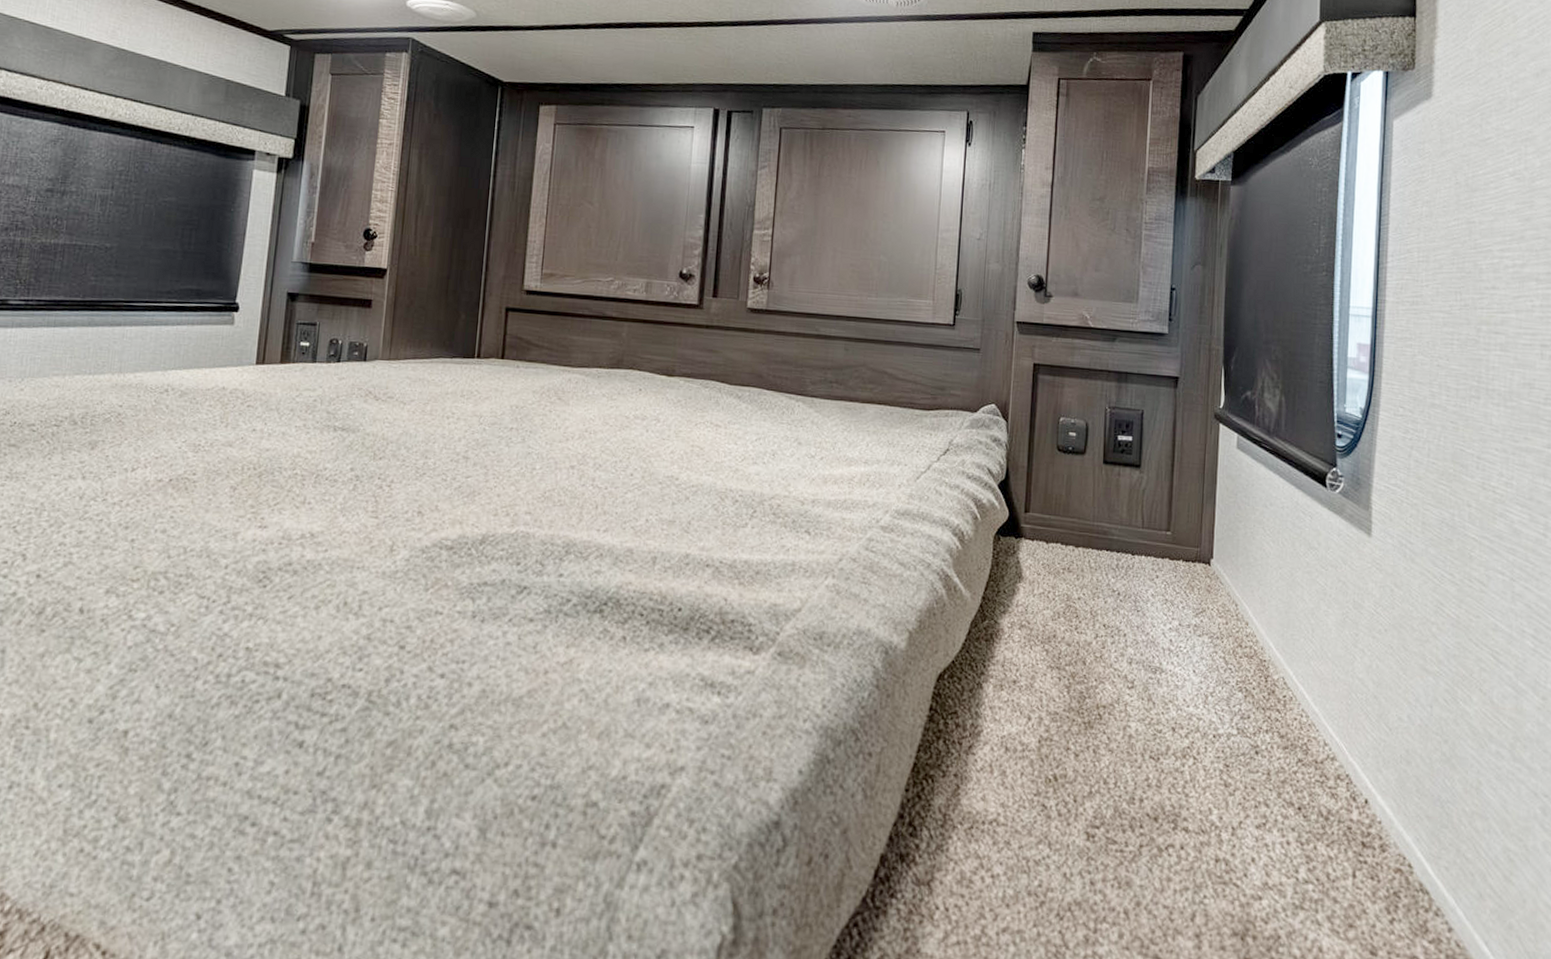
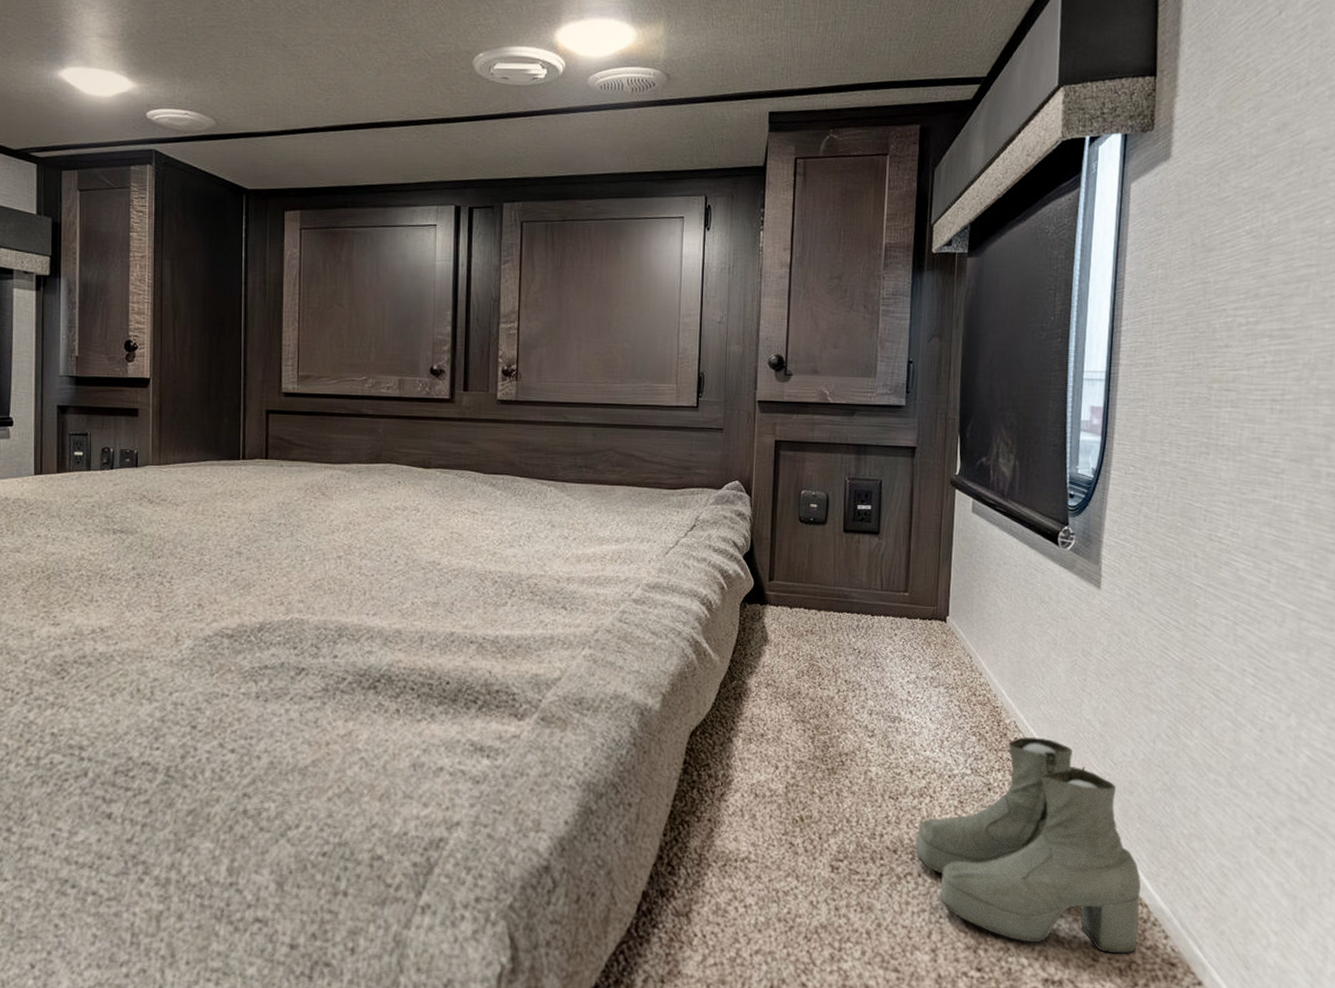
boots: none [1177,695,1422,948] -> present [915,737,1142,954]

